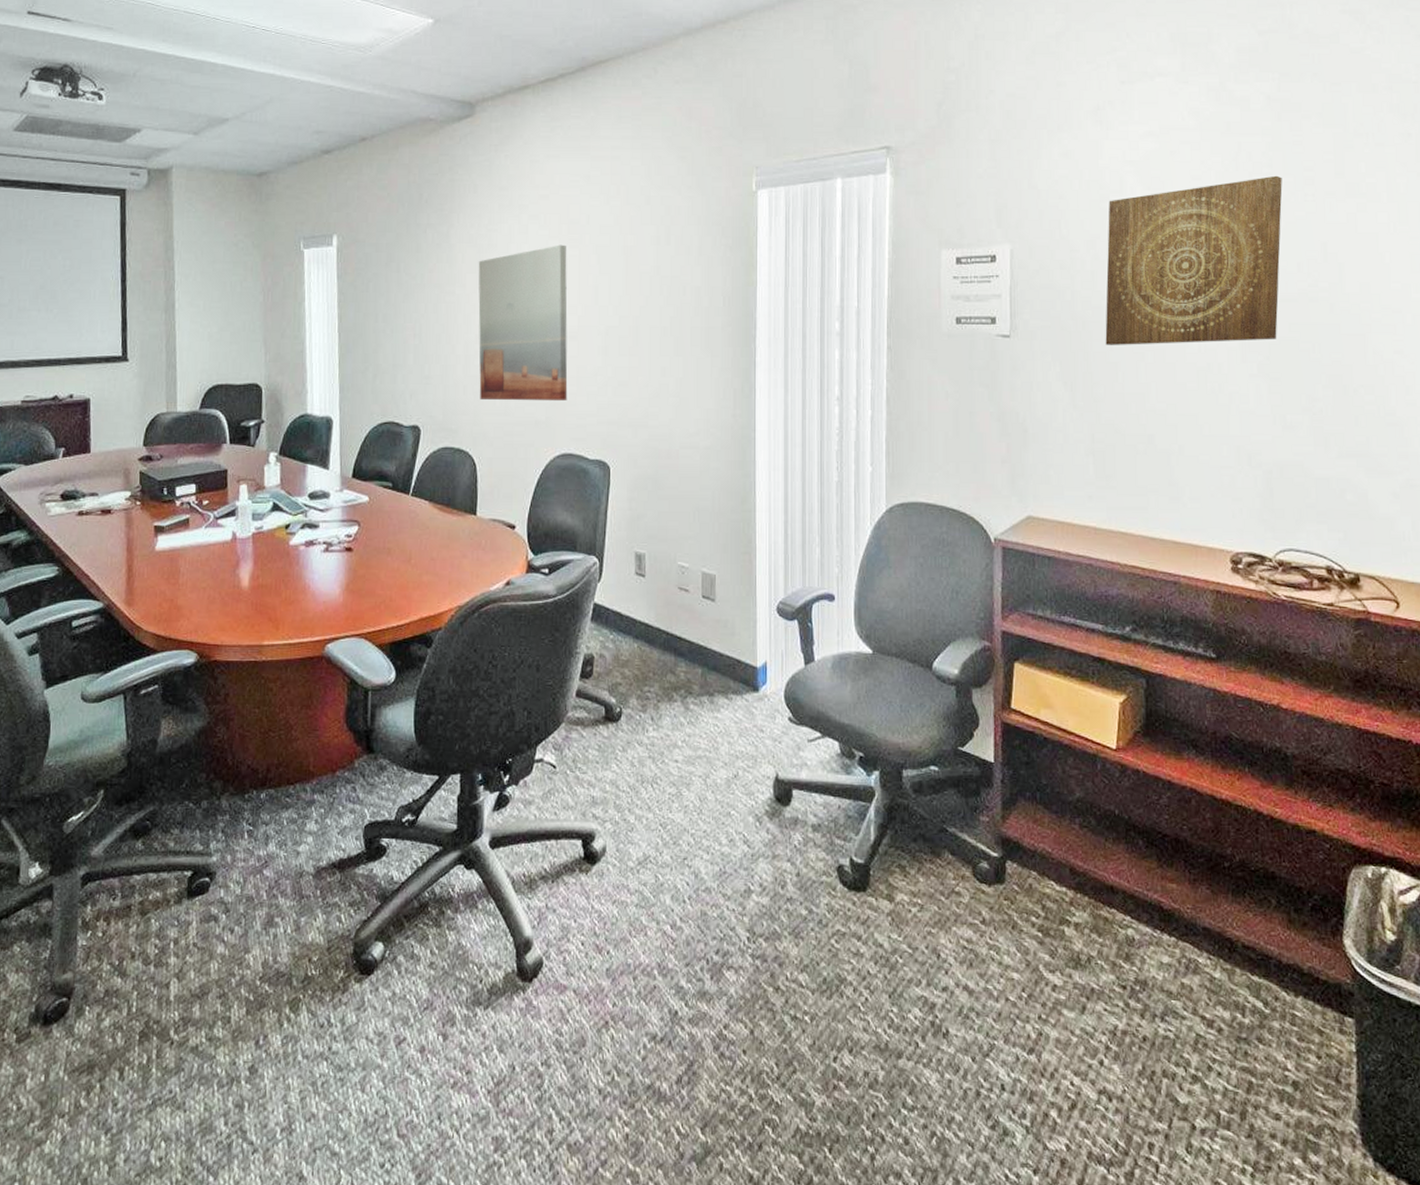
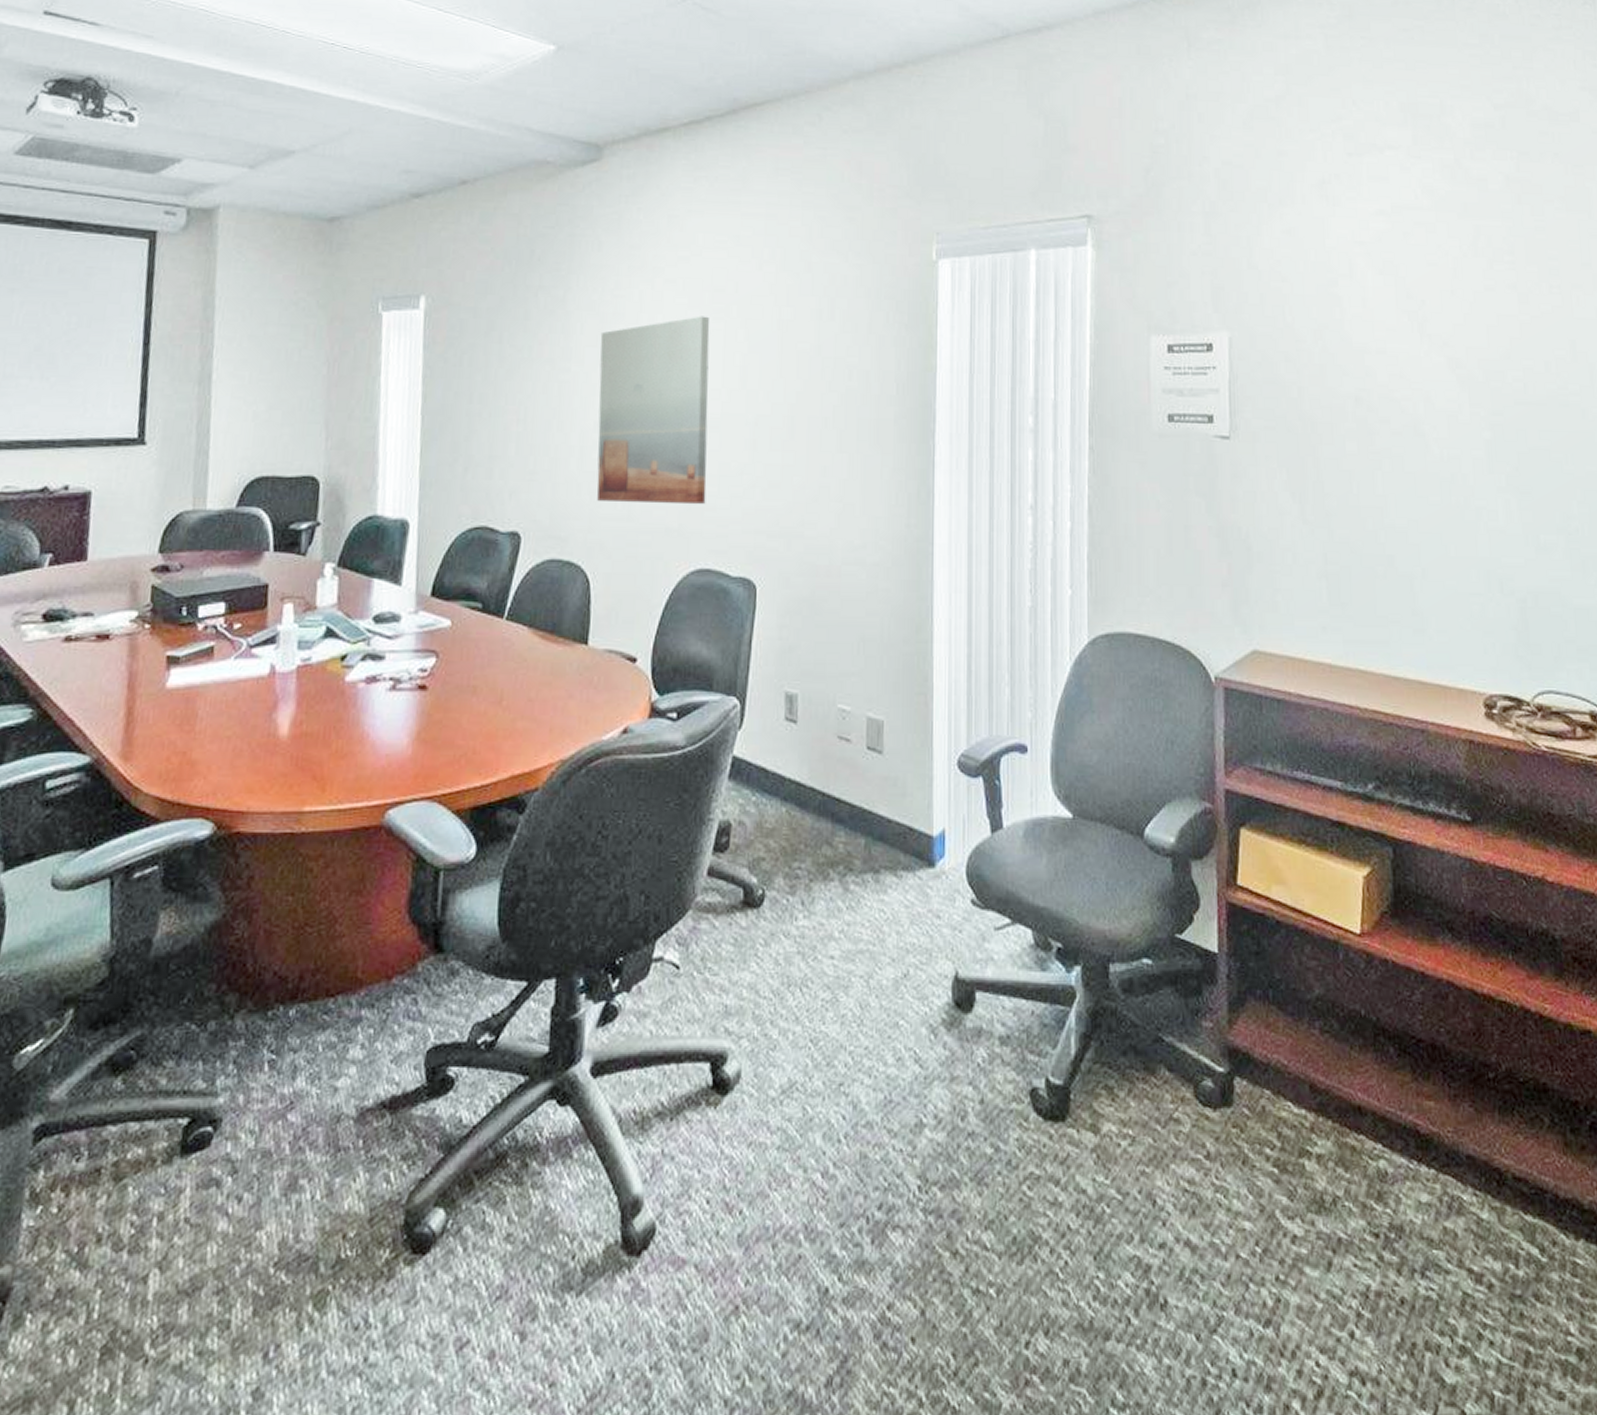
wall art: present [1105,175,1283,345] -> none [1336,263,1526,451]

